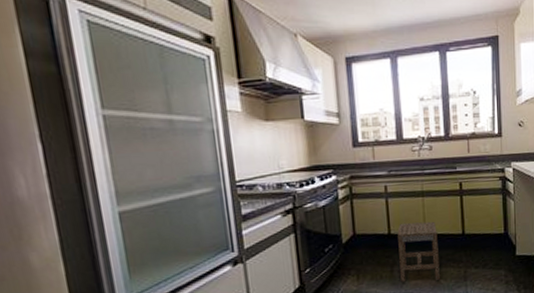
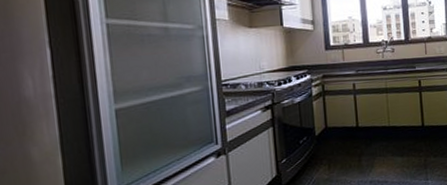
stool: present [397,221,440,282] -> none [364,114,403,171]

